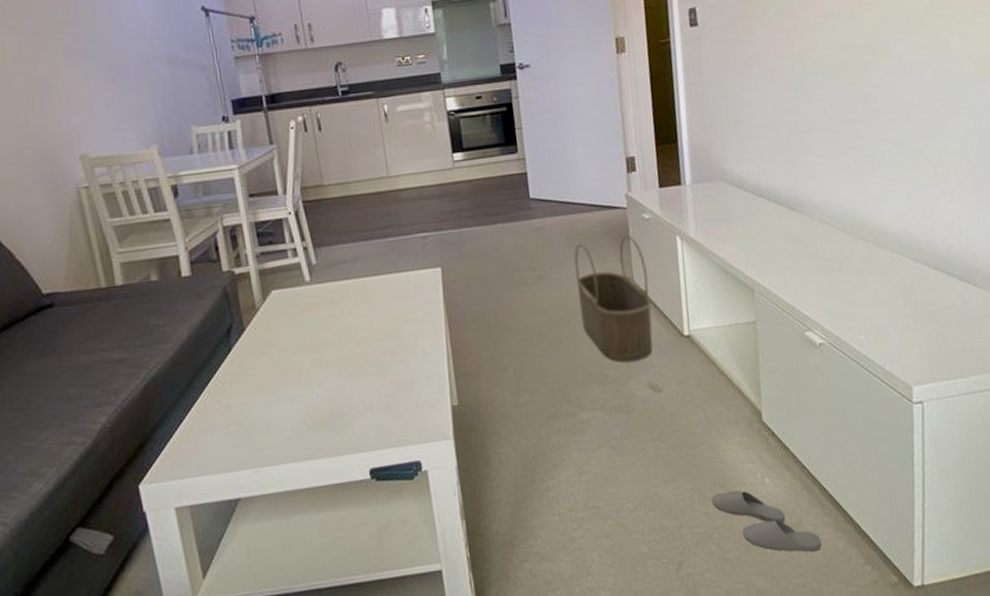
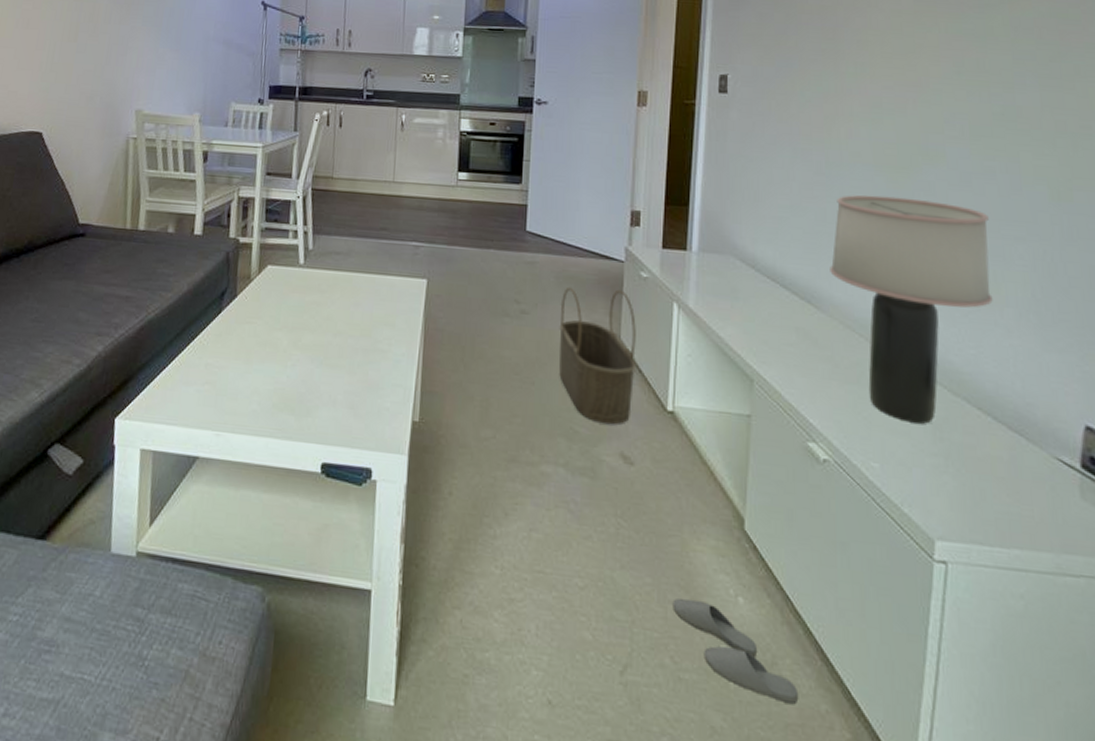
table lamp: none [805,94,939,295] -> present [830,195,993,424]

